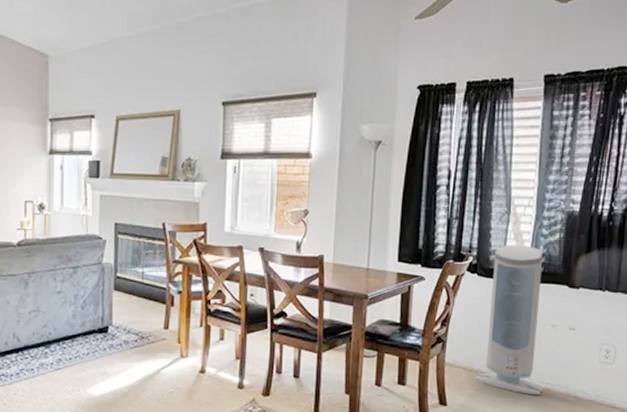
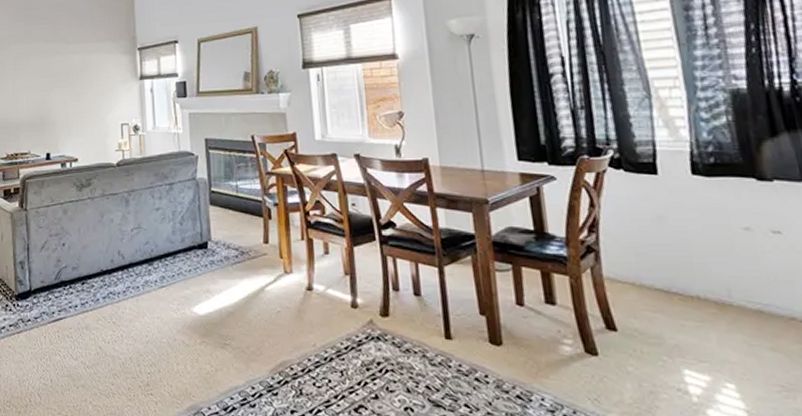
air purifier: present [474,245,544,396] -> none [641,133,753,320]

